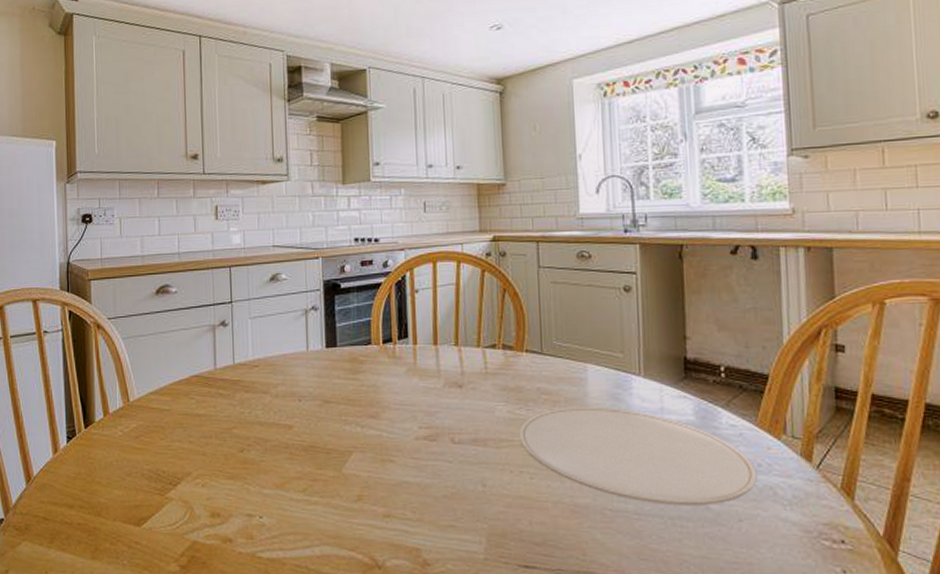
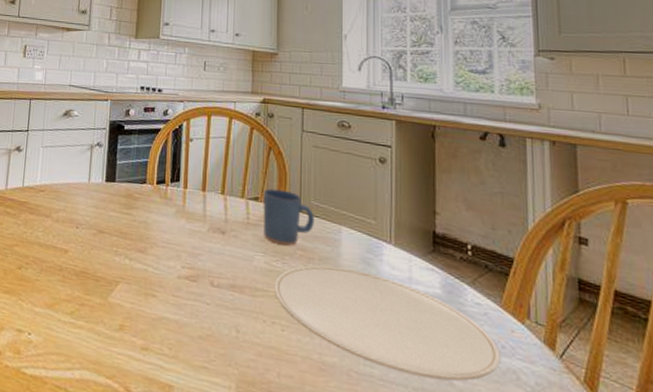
mug: none [500,333,558,391] -> present [263,188,314,245]

